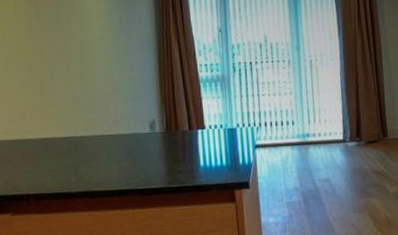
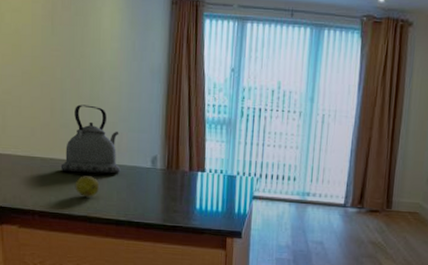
kettle: none [54,80,119,149] -> present [60,104,121,174]
fruit: none [71,150,98,172] -> present [75,176,100,198]

